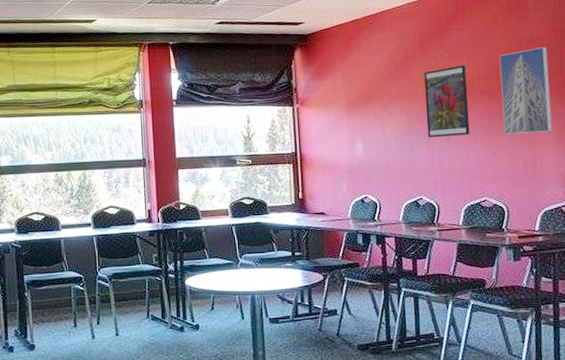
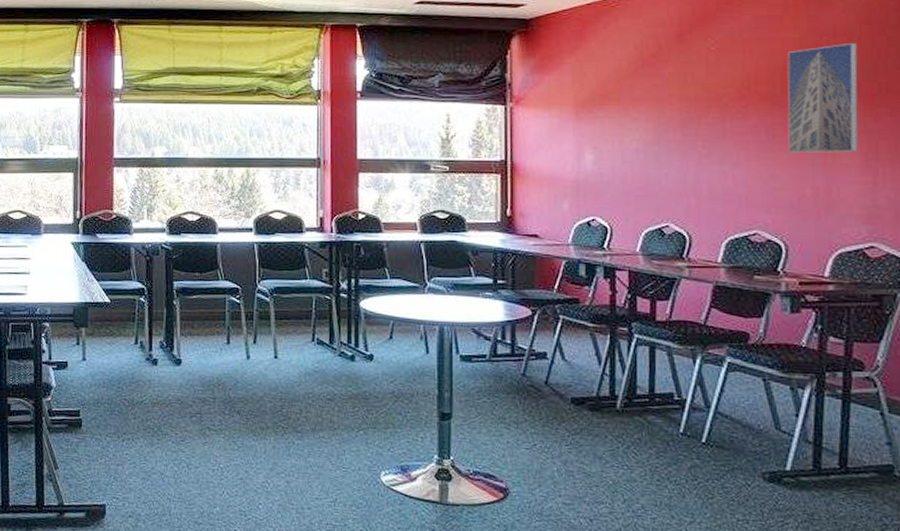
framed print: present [424,64,470,138] -> none [680,62,740,152]

